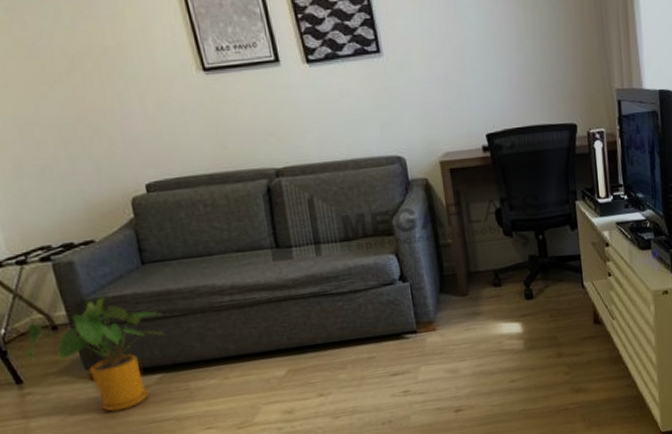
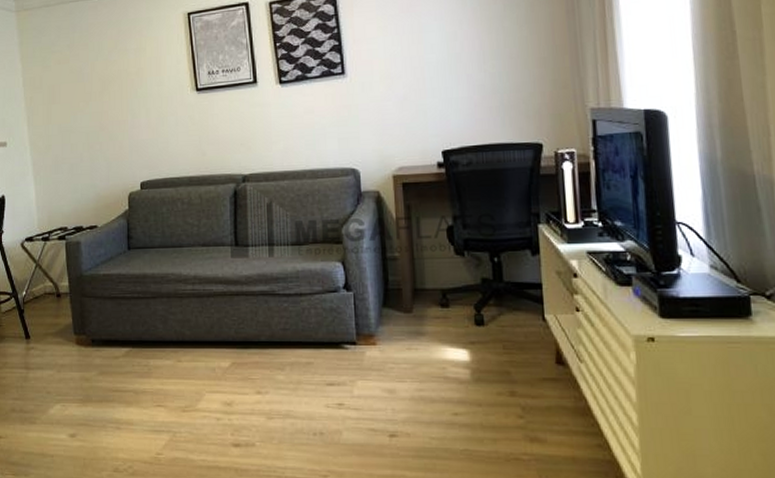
house plant: present [26,297,165,413] -> none [37,274,136,377]

